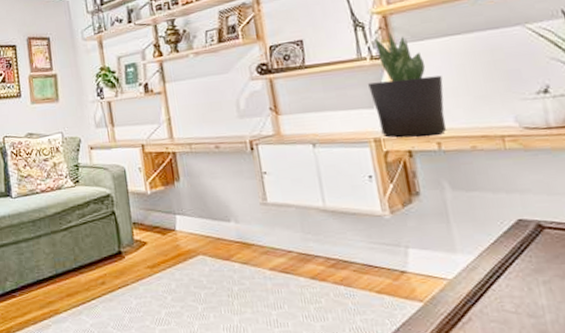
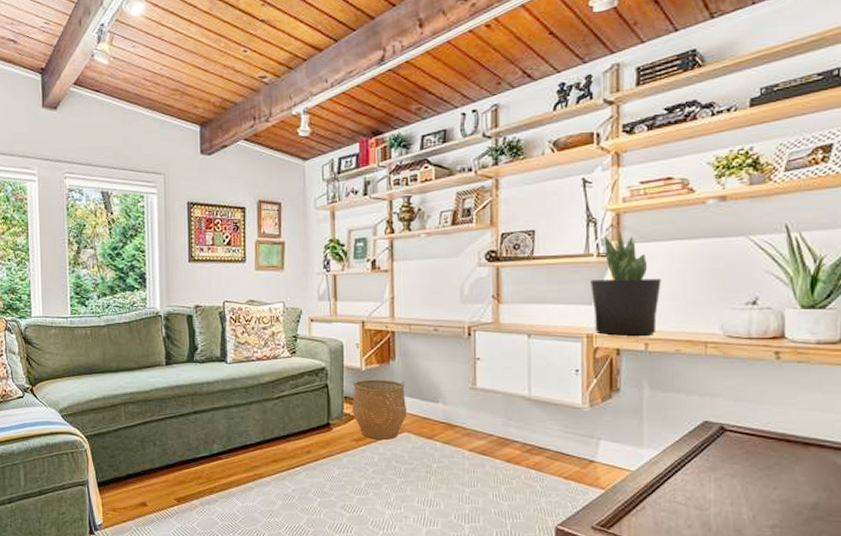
basket: none [139,201,200,265] -> present [352,379,408,440]

